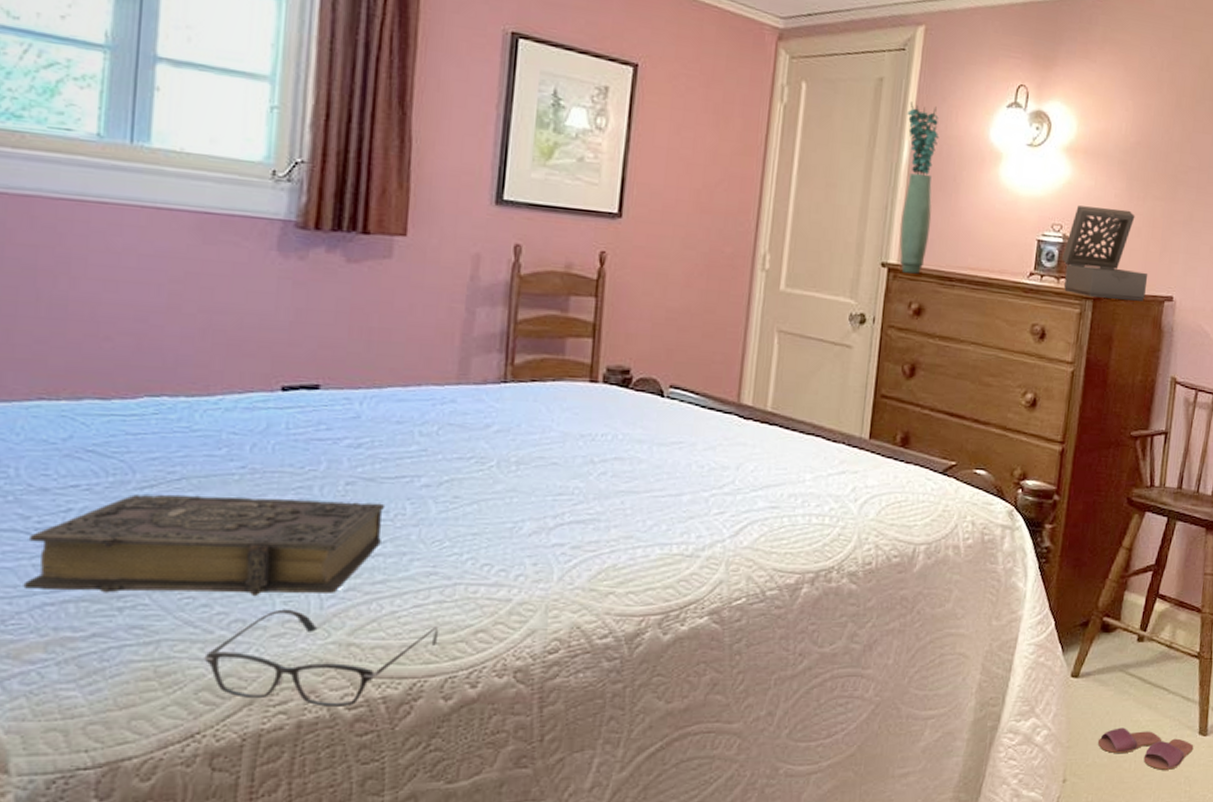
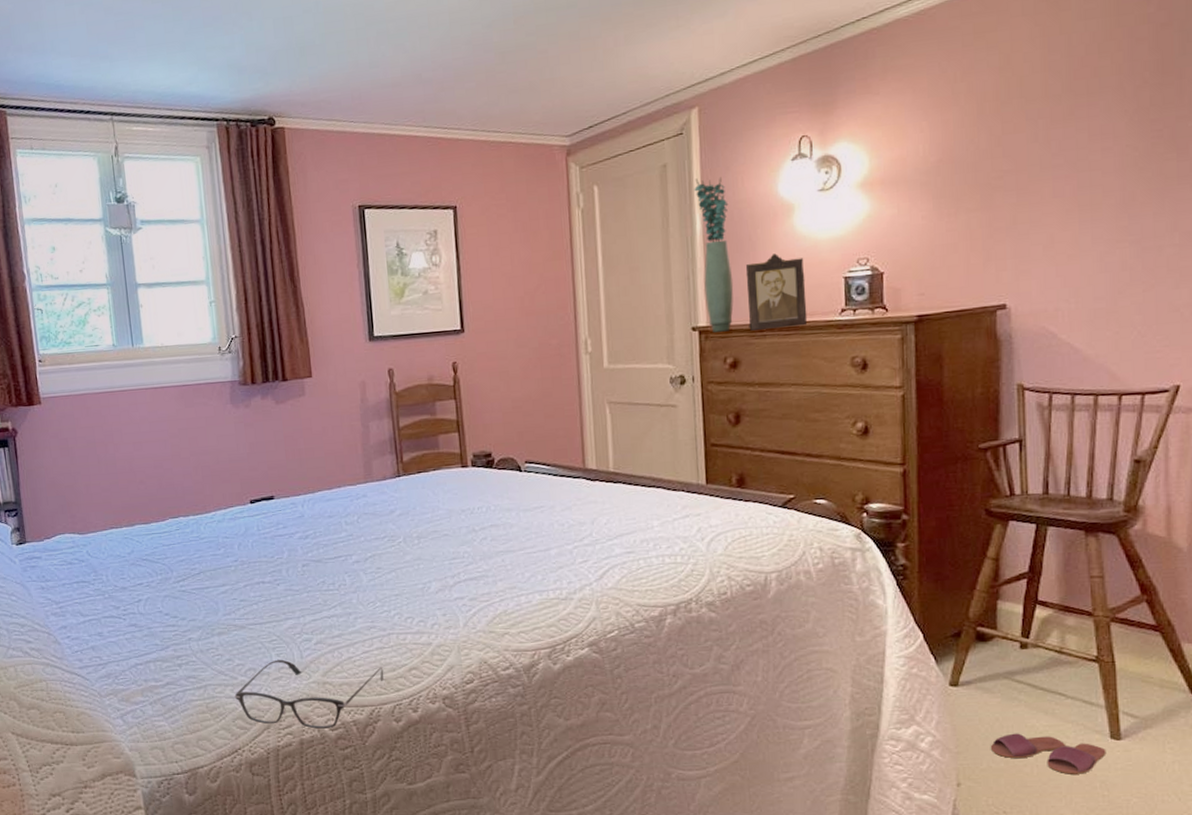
book: present [23,494,386,597] -> none [120,578,333,655]
photo frame: none [939,200,1003,283] -> present [745,253,808,330]
jewelry box: present [1062,205,1148,301] -> none [873,229,974,322]

